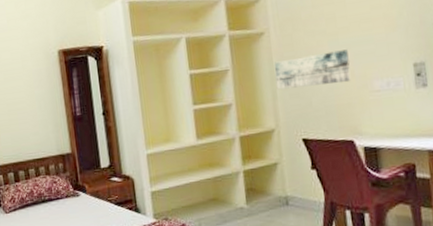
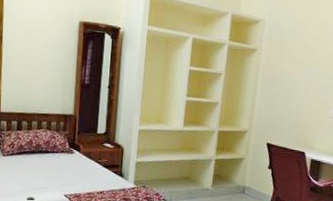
wall art: present [274,49,351,90] -> none [256,76,317,106]

